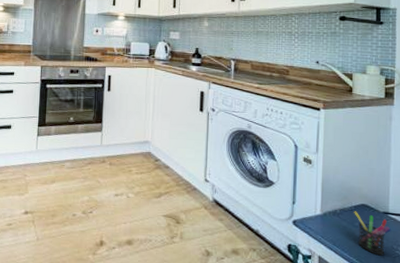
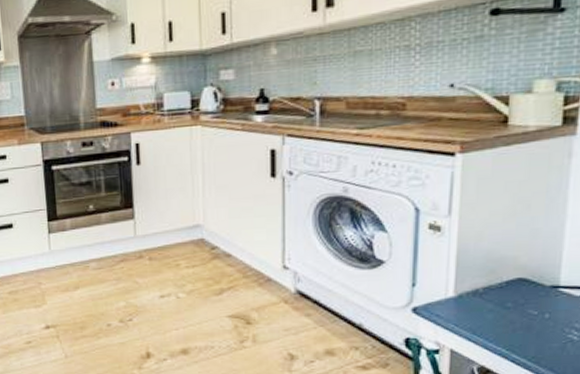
pen holder: present [354,211,392,256] -> none [505,288,563,343]

